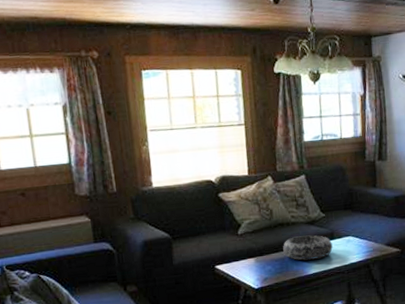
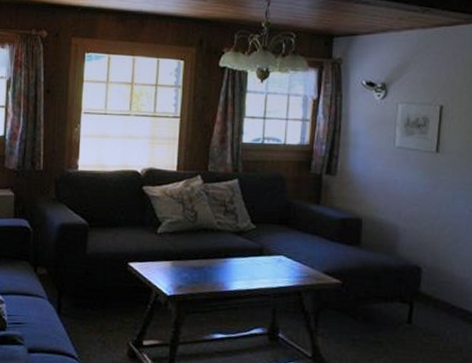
decorative bowl: present [283,235,333,261] -> none [204,245,260,275]

